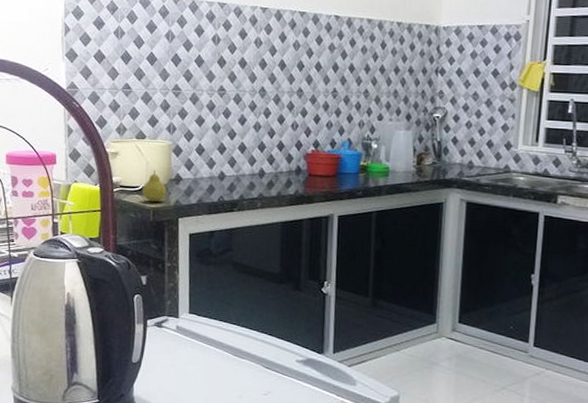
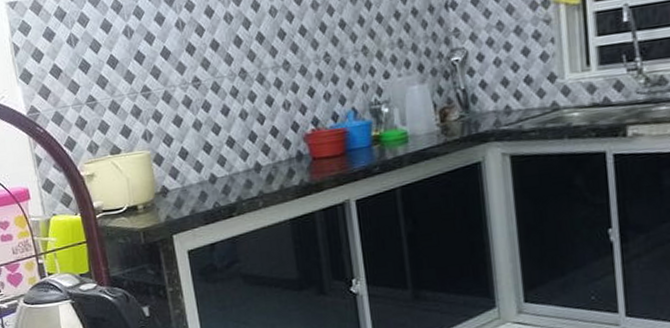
fruit: present [141,170,167,202] -> none [126,186,155,223]

